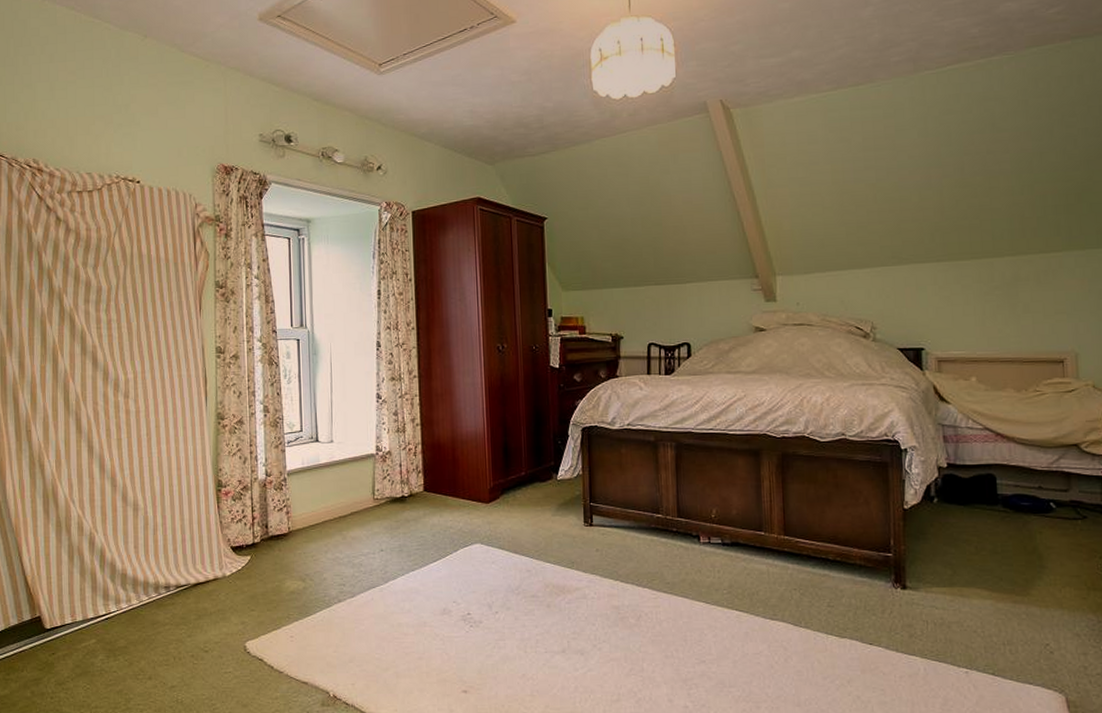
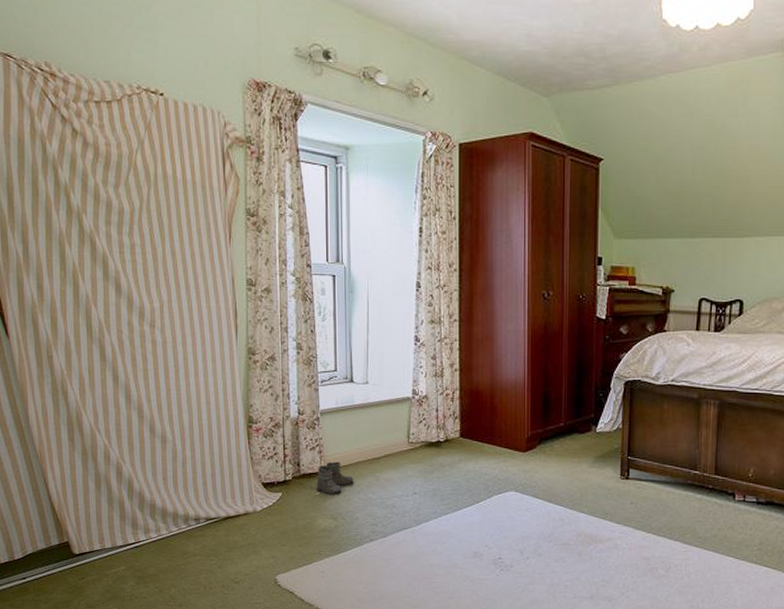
boots: none [284,521,321,555] -> present [316,461,354,494]

